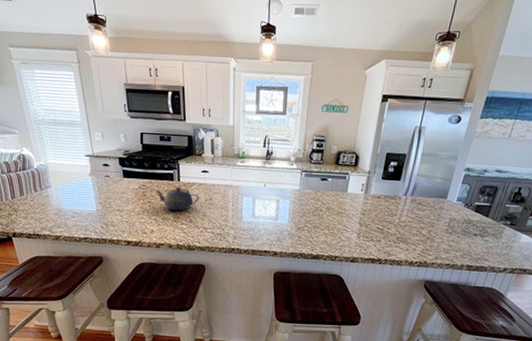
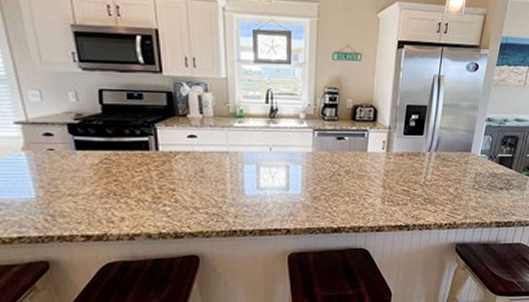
teapot: present [155,186,200,211] -> none [124,157,187,189]

